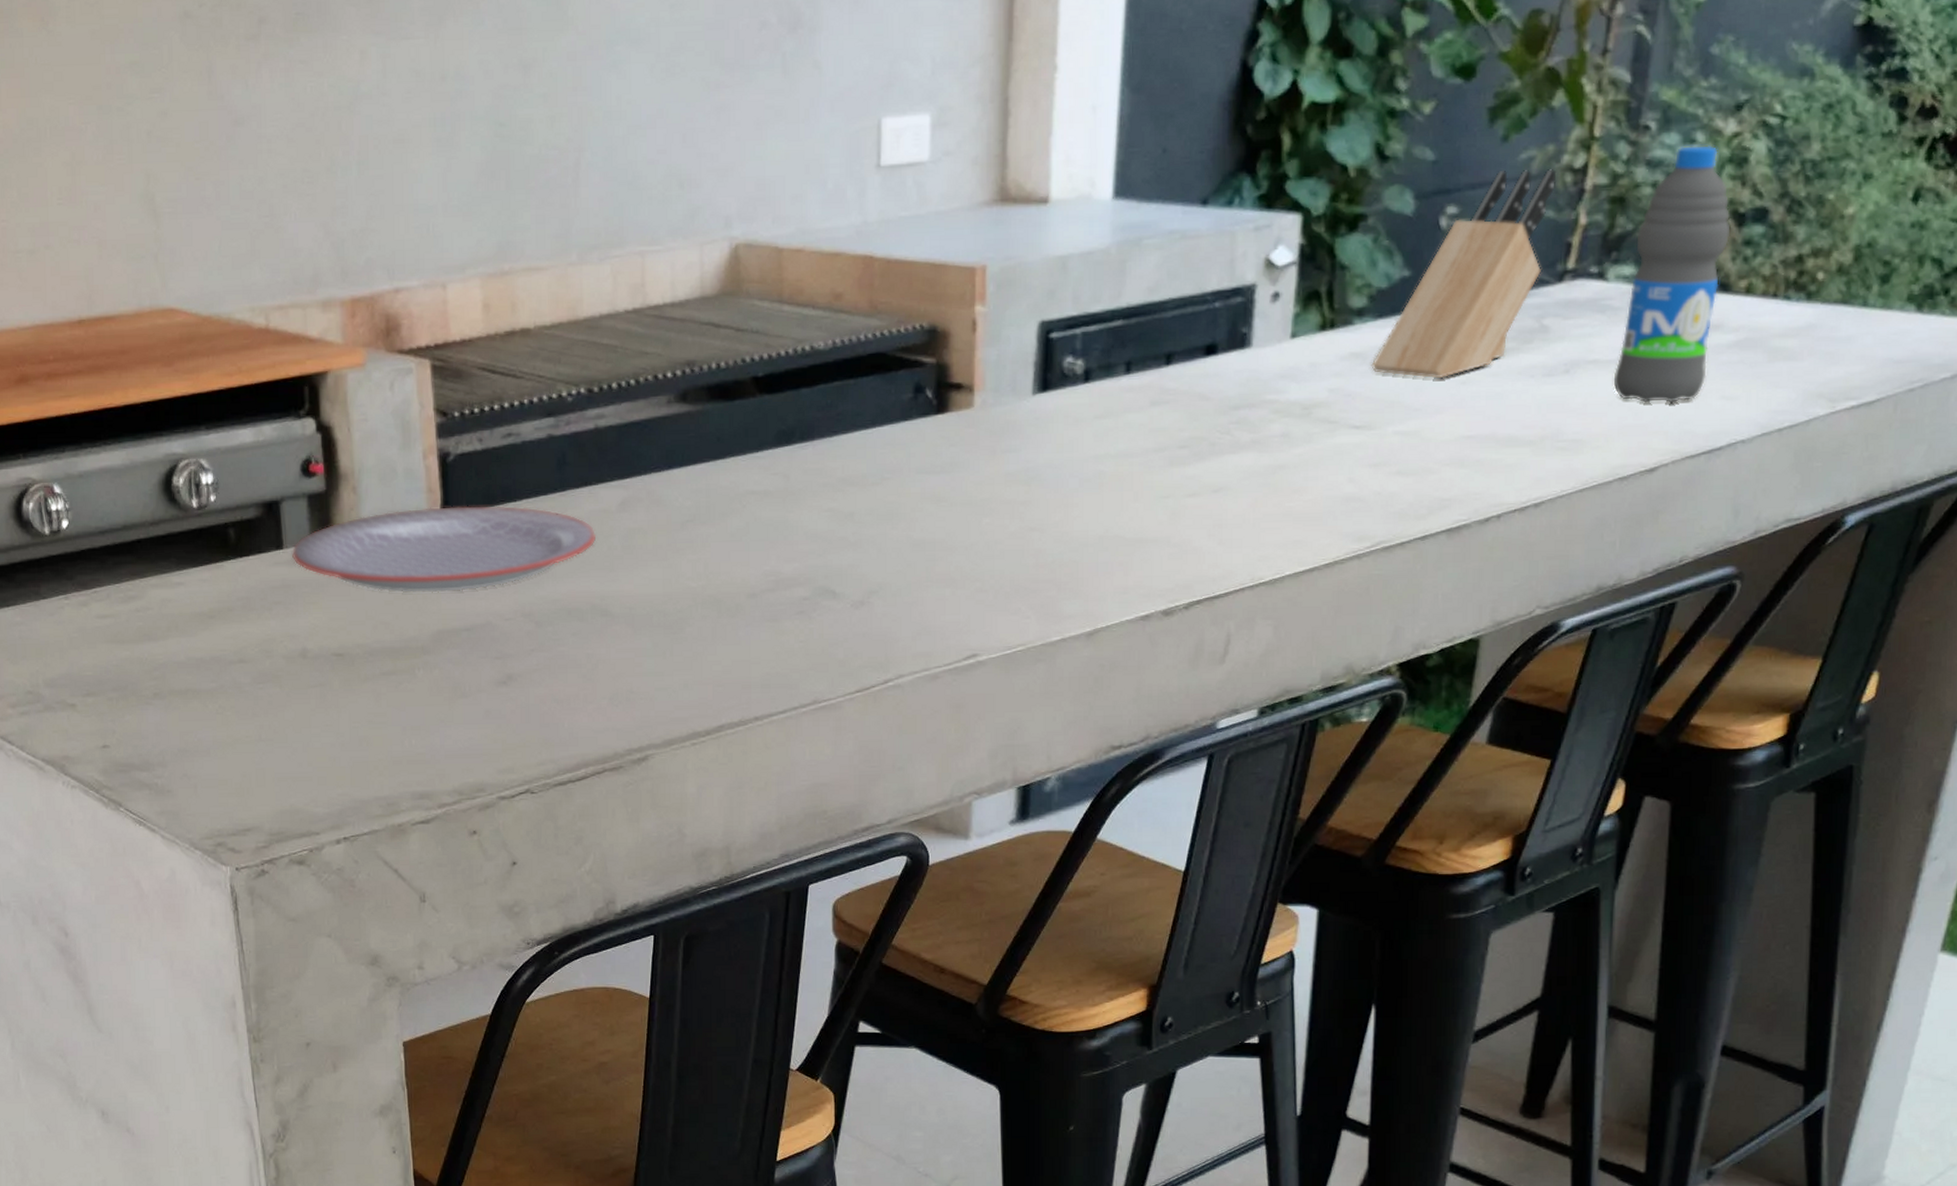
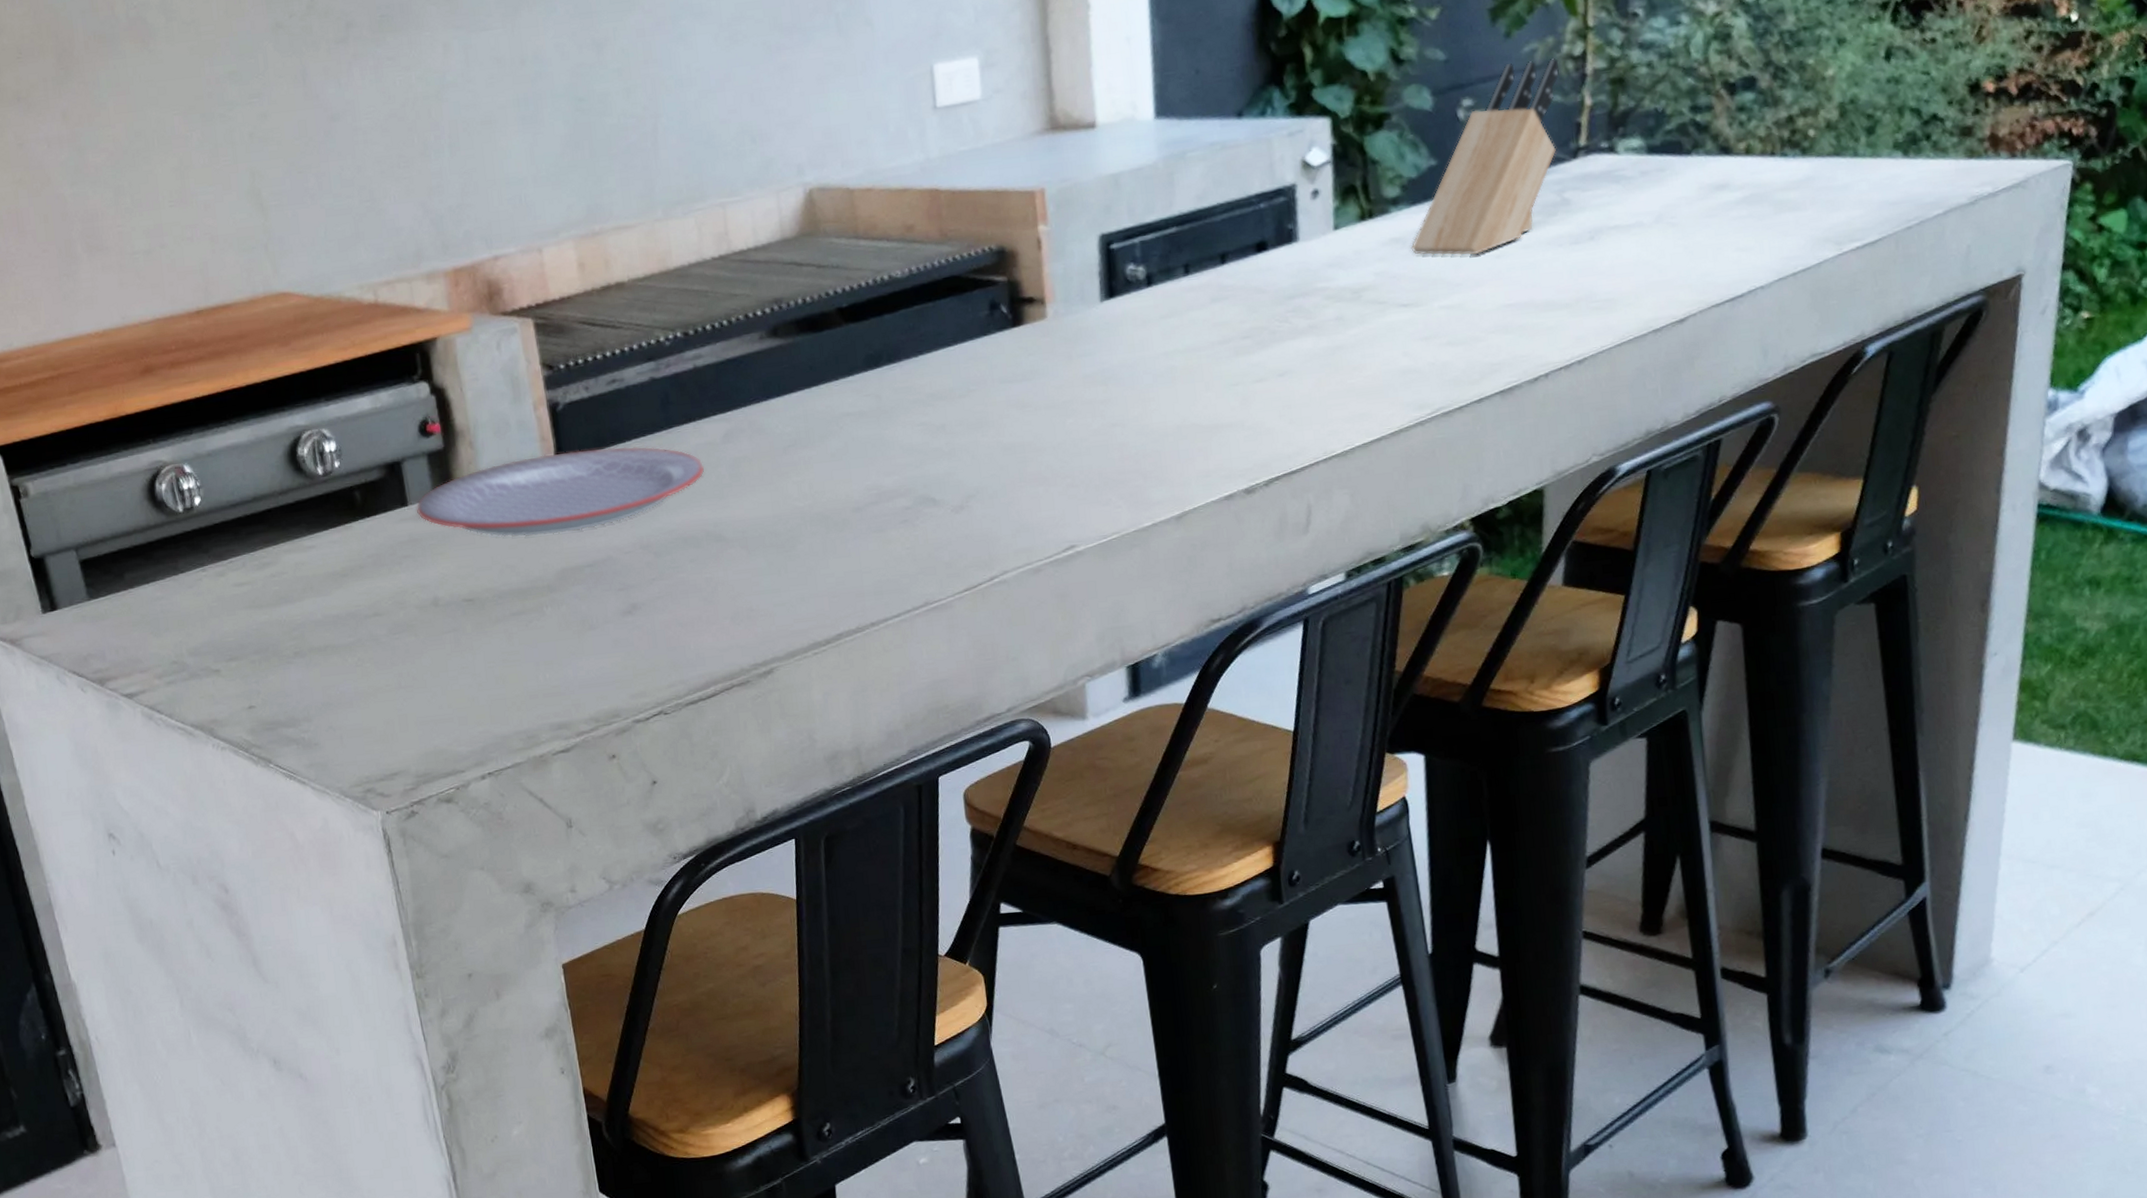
water bottle: present [1614,145,1731,404] -> none [1635,25,1724,261]

